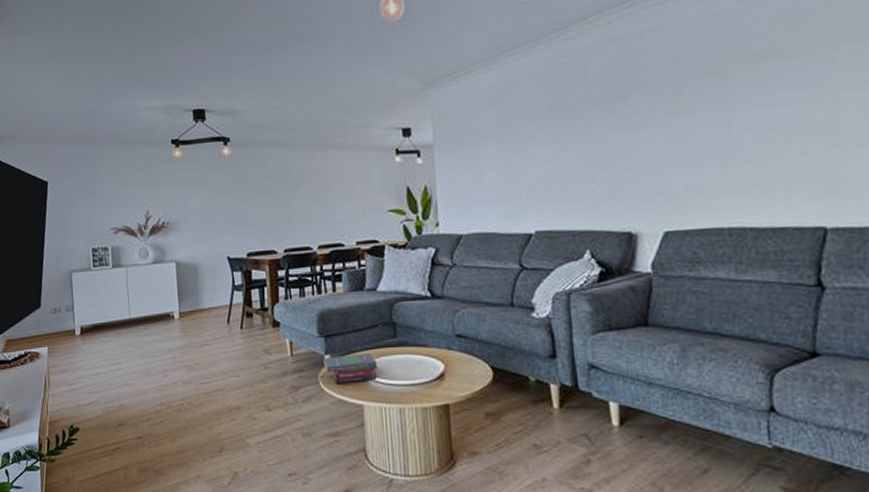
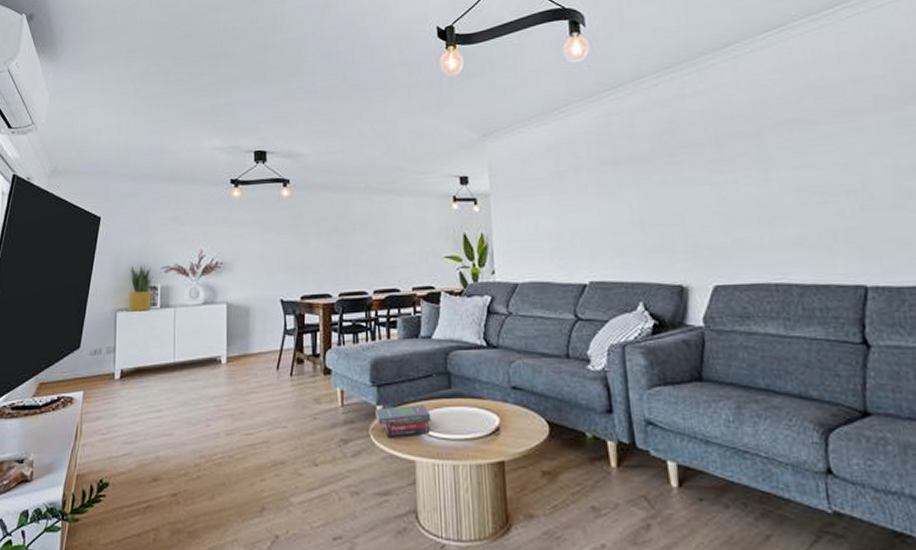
planter: none [79,226,104,273] -> present [128,264,153,313]

